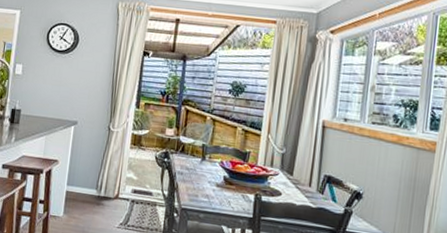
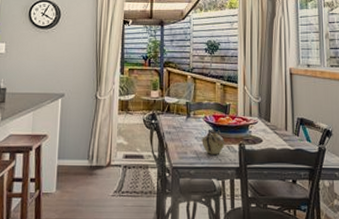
teapot: none [215,175,240,202] -> present [202,129,225,154]

